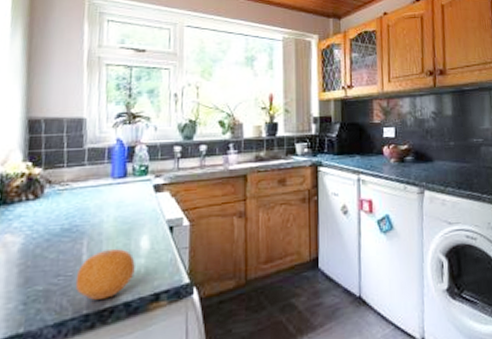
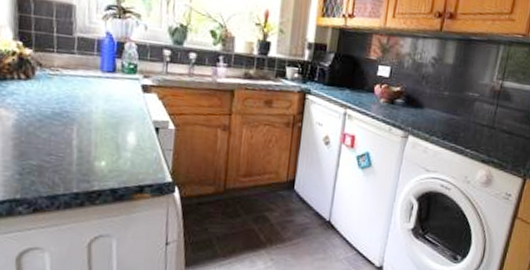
fruit: present [75,249,135,300] -> none [66,139,122,183]

